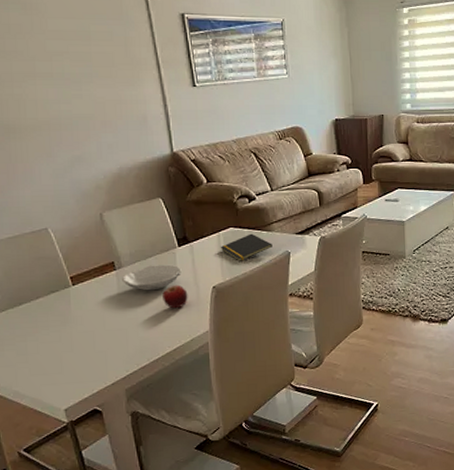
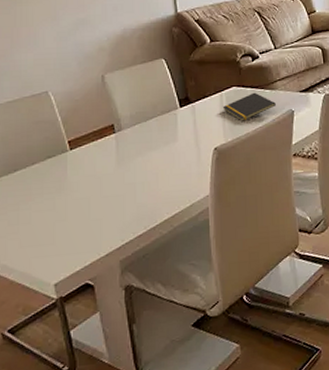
bowl: present [121,264,182,291] -> none [120,126,183,154]
fruit: present [163,284,188,309] -> none [162,147,189,173]

